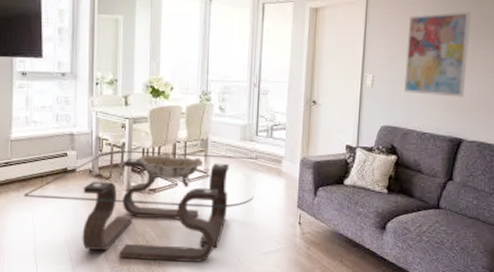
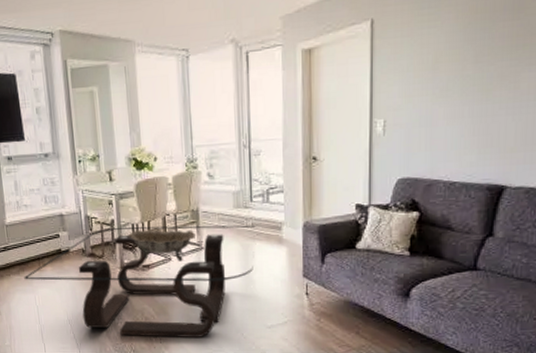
wall art: present [404,11,471,97] -> none [425,25,511,137]

